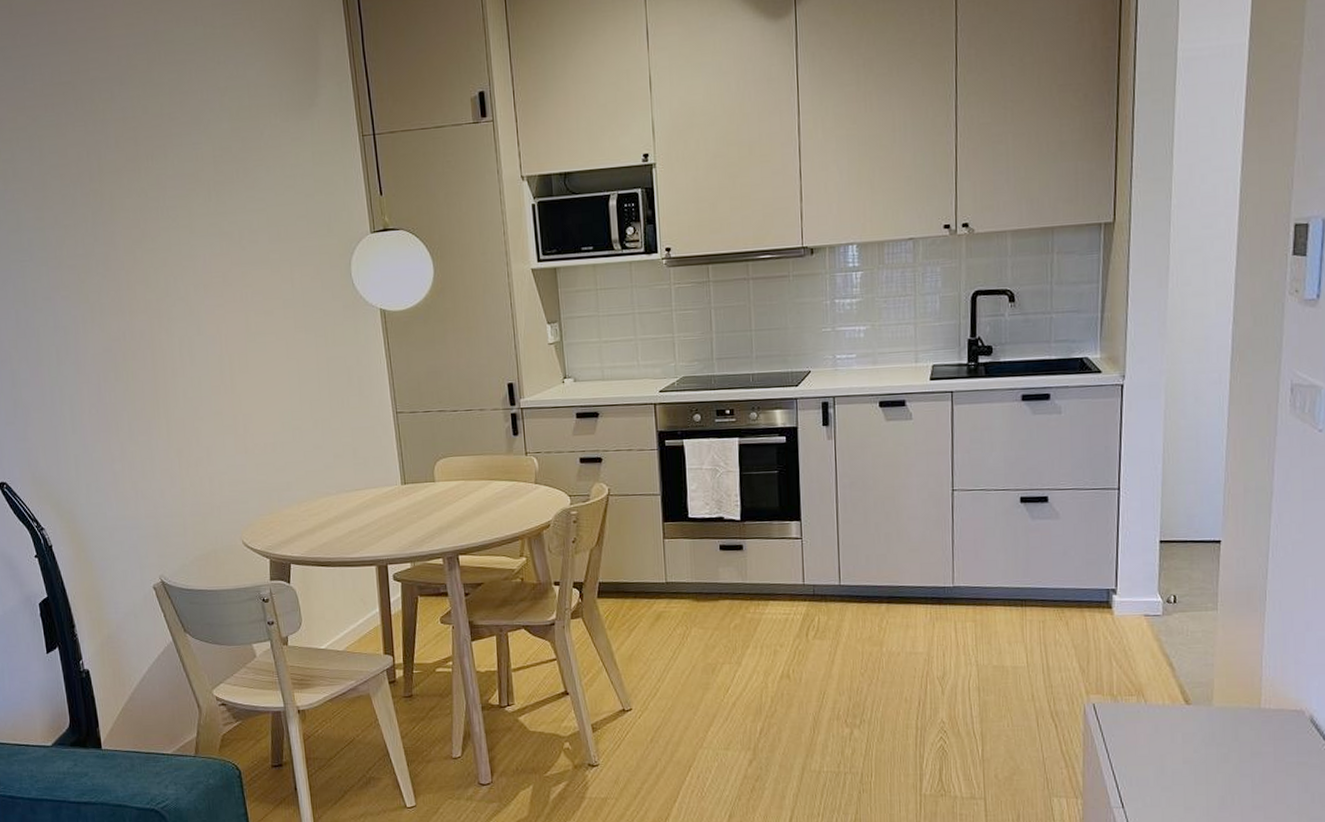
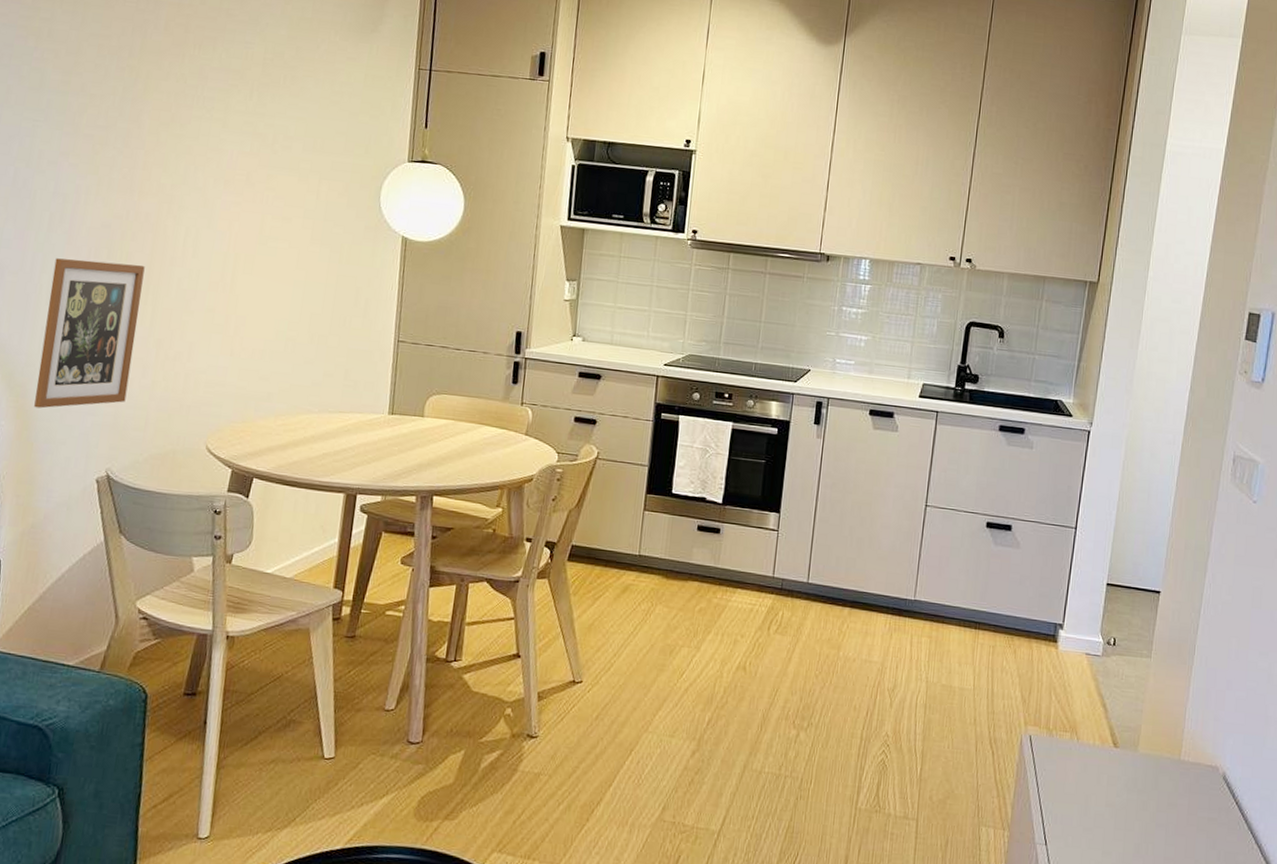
picture frame: none [71,382,162,530] -> present [34,258,145,409]

